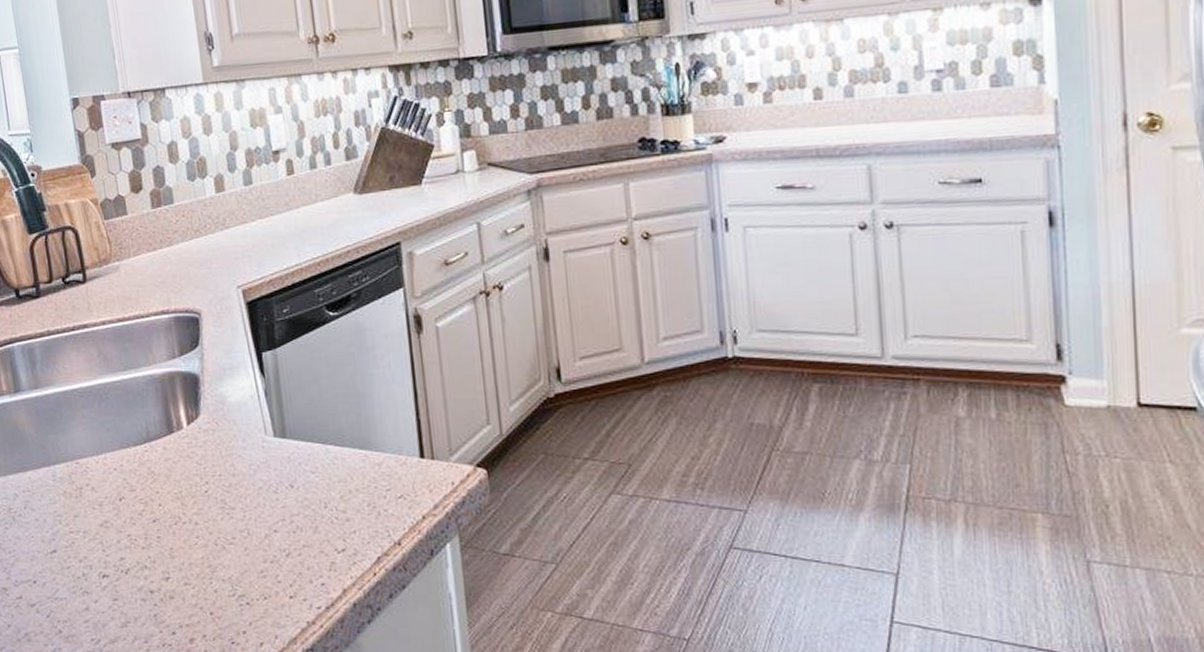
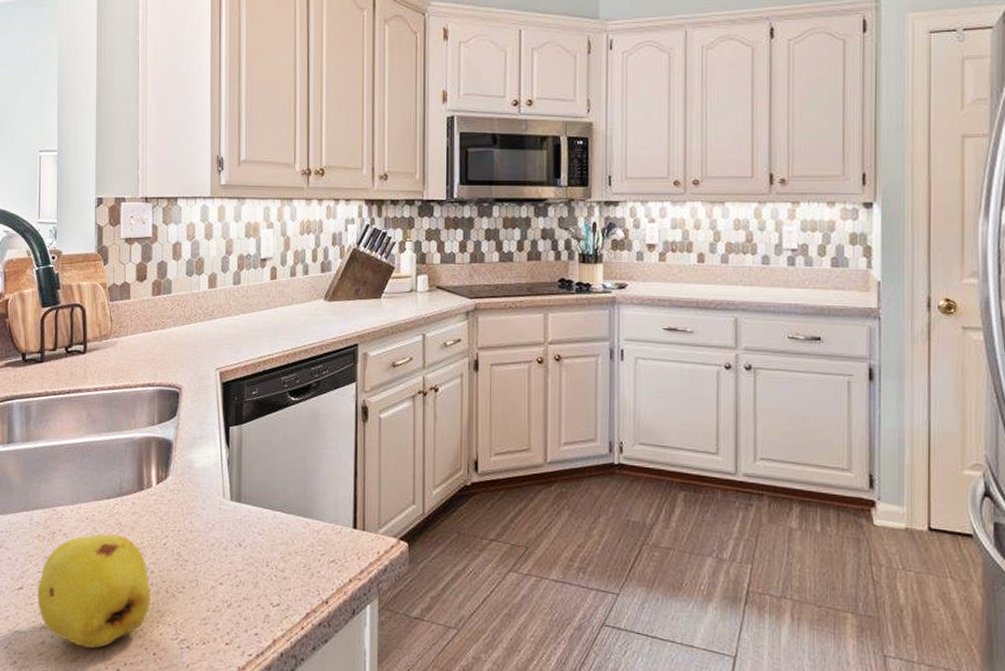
fruit: none [72,485,200,611] -> present [37,533,151,648]

